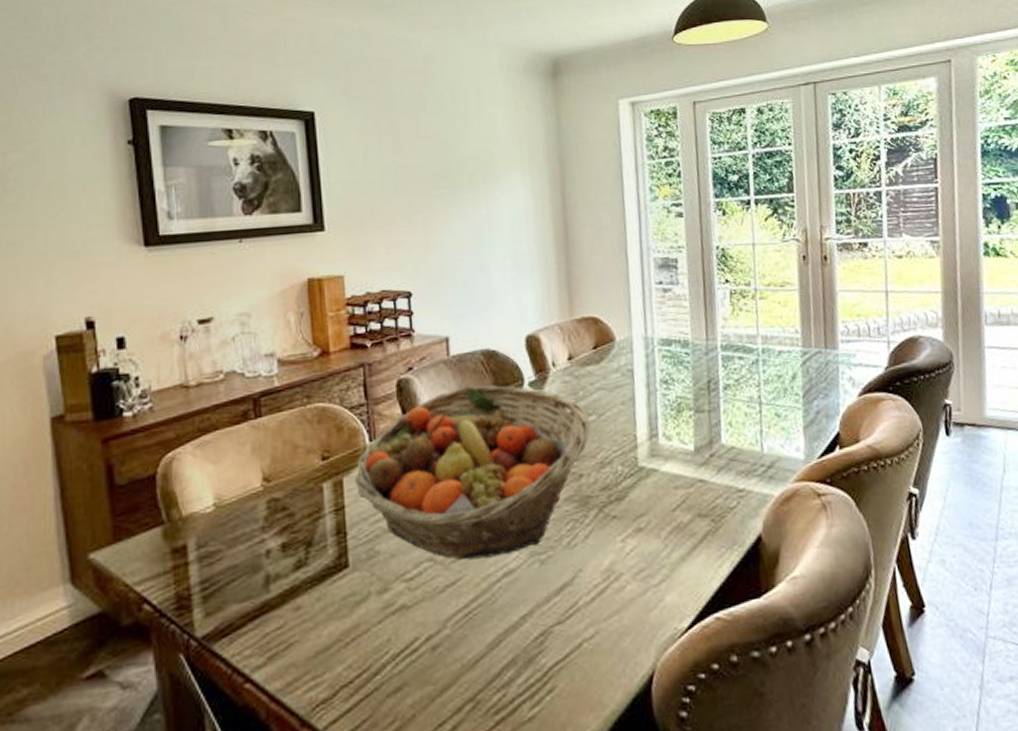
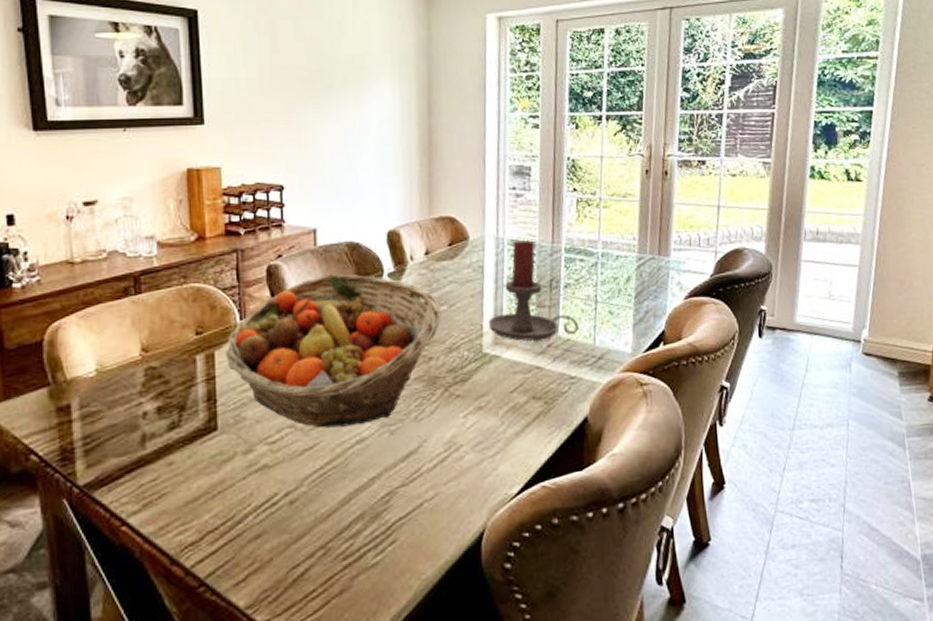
candle holder: none [642,338,744,452] -> present [488,239,579,341]

